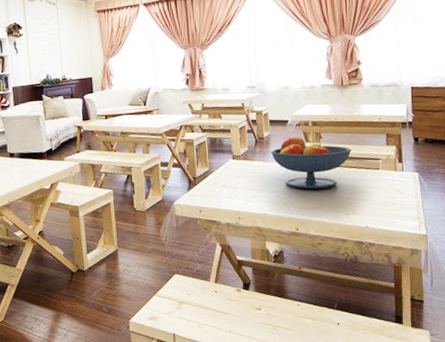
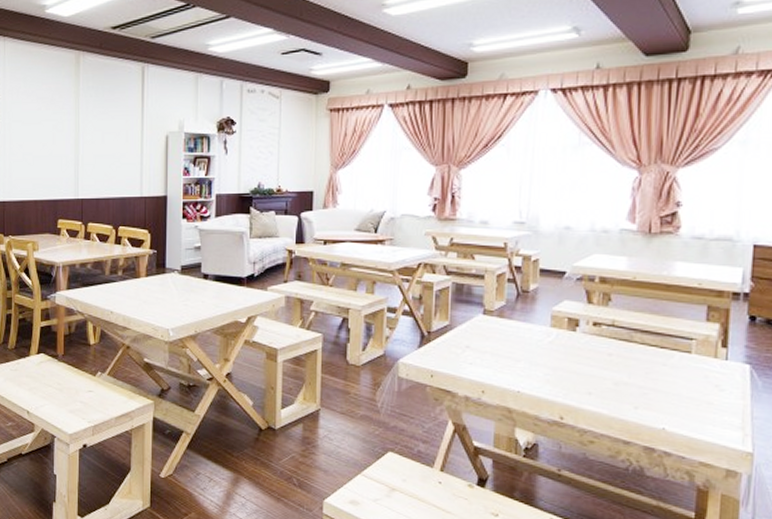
fruit bowl: present [271,137,352,189] -> none [537,294,653,369]

